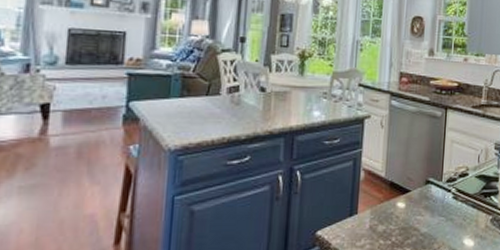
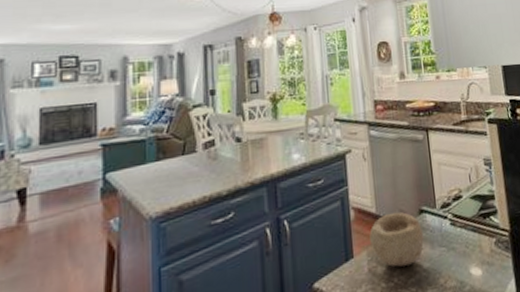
bowl: none [375,179,426,228] -> present [369,212,424,267]

